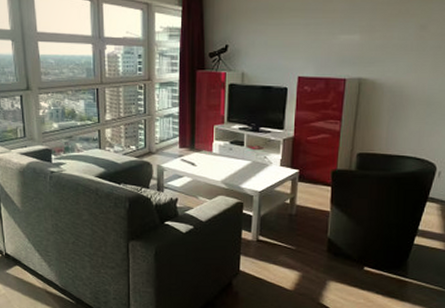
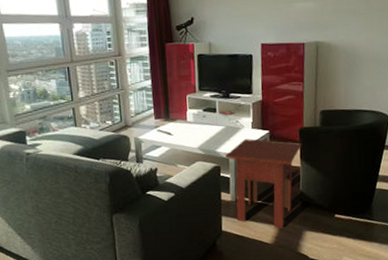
side table: none [250,177,334,275] -> present [225,139,302,229]

